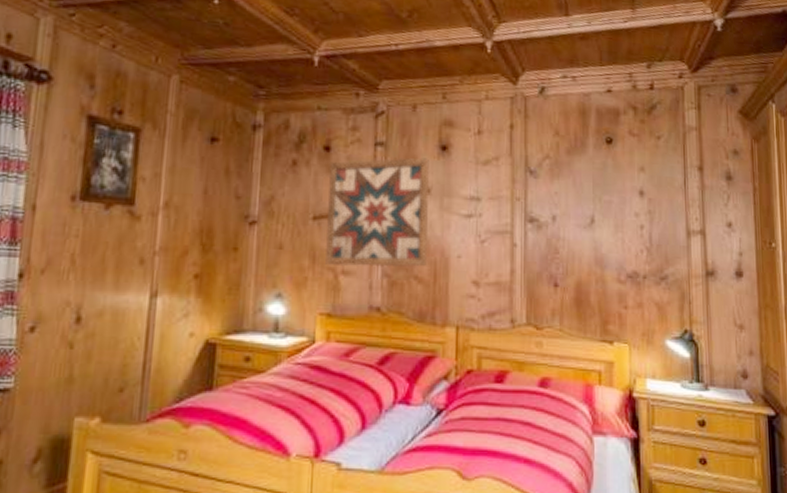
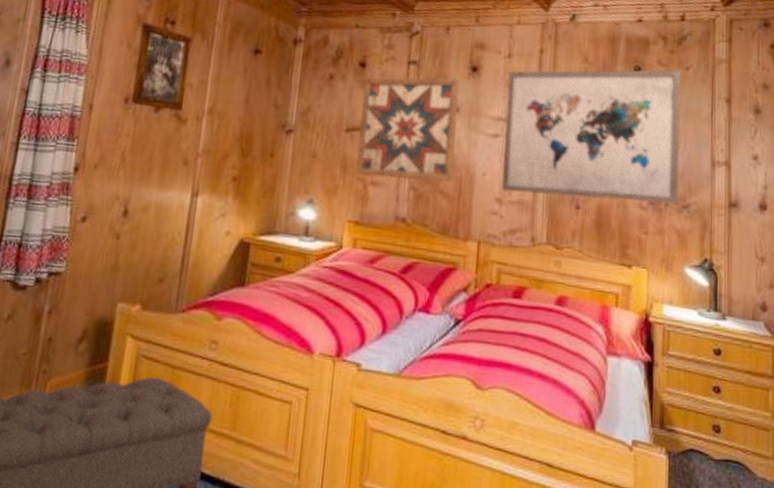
wall art: none [477,139,656,276] -> present [502,69,681,204]

